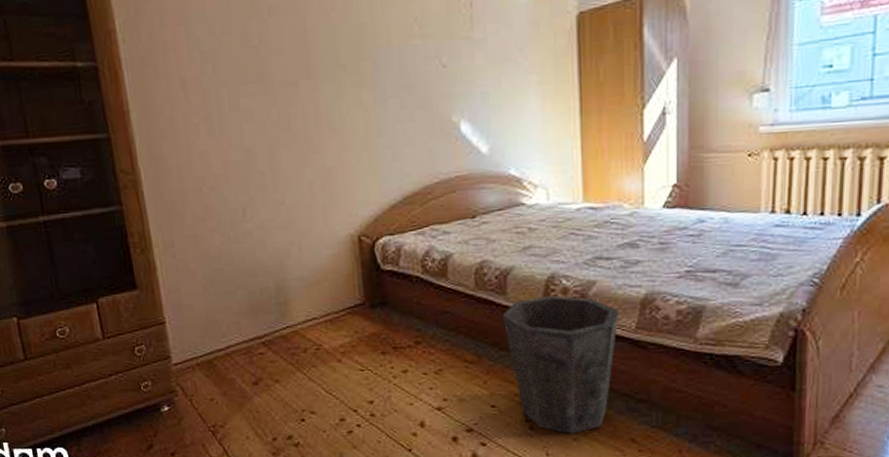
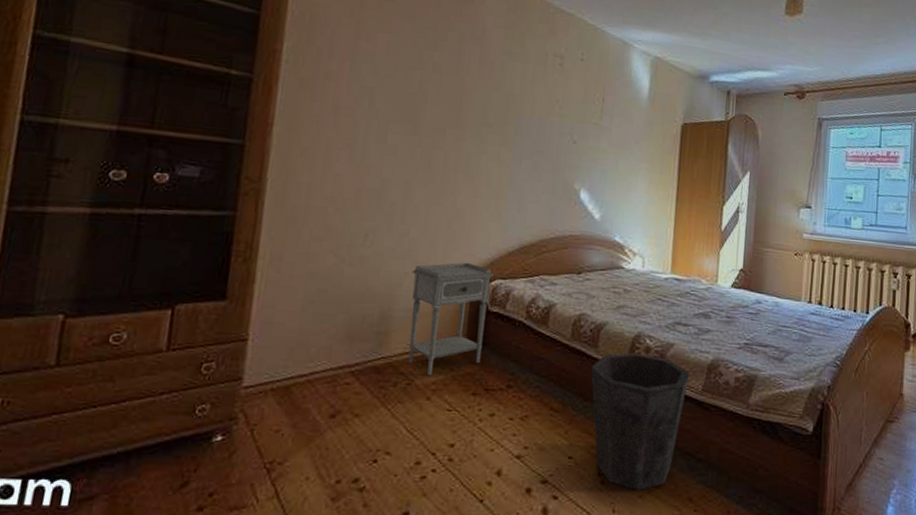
nightstand: none [297,223,383,340] -> present [408,262,495,376]

